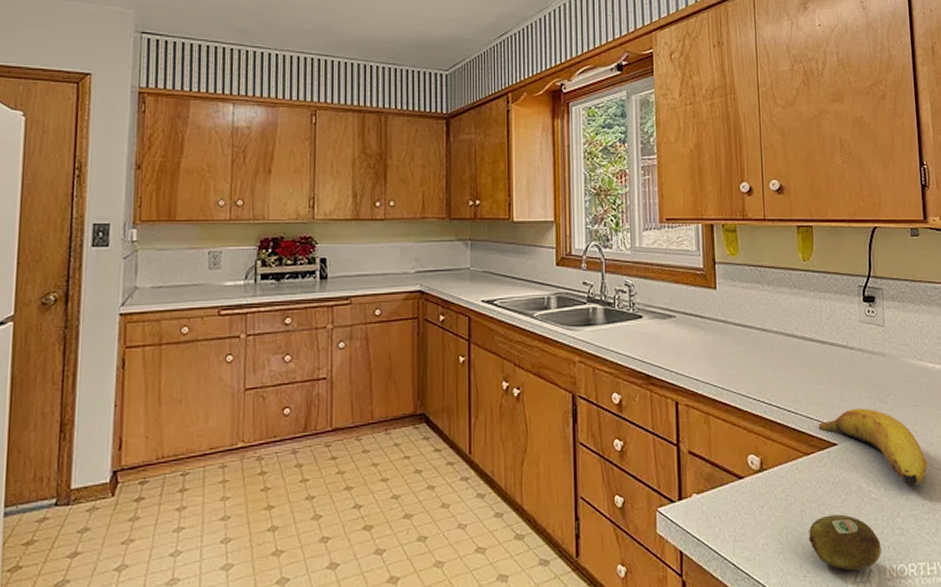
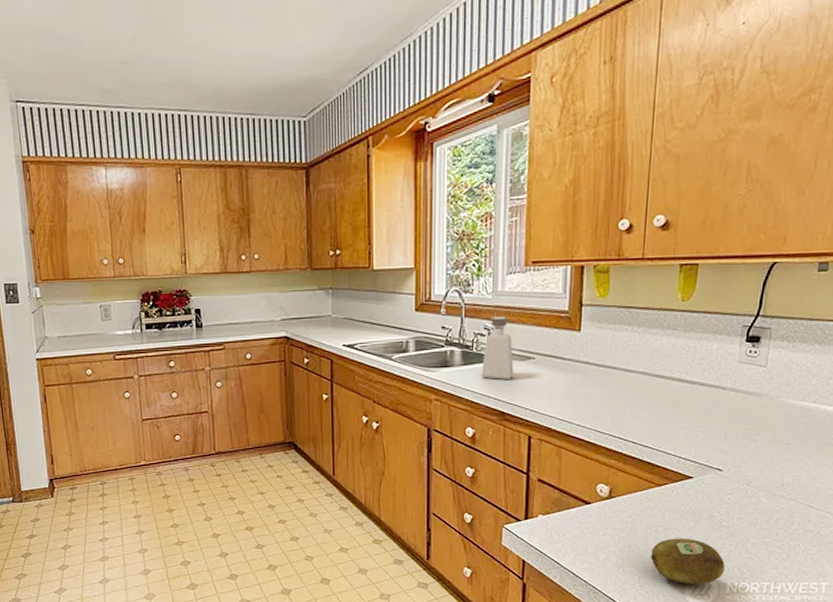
soap dispenser: none [624,272,657,339] -> present [481,316,514,380]
fruit: present [818,407,928,487] -> none [675,445,791,517]

